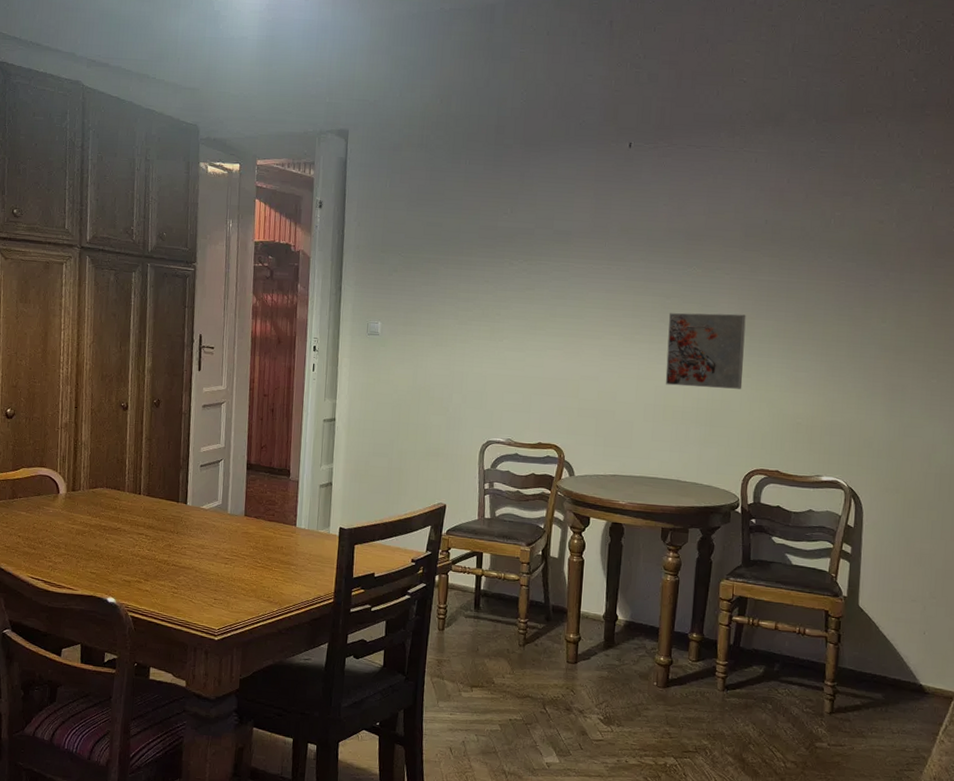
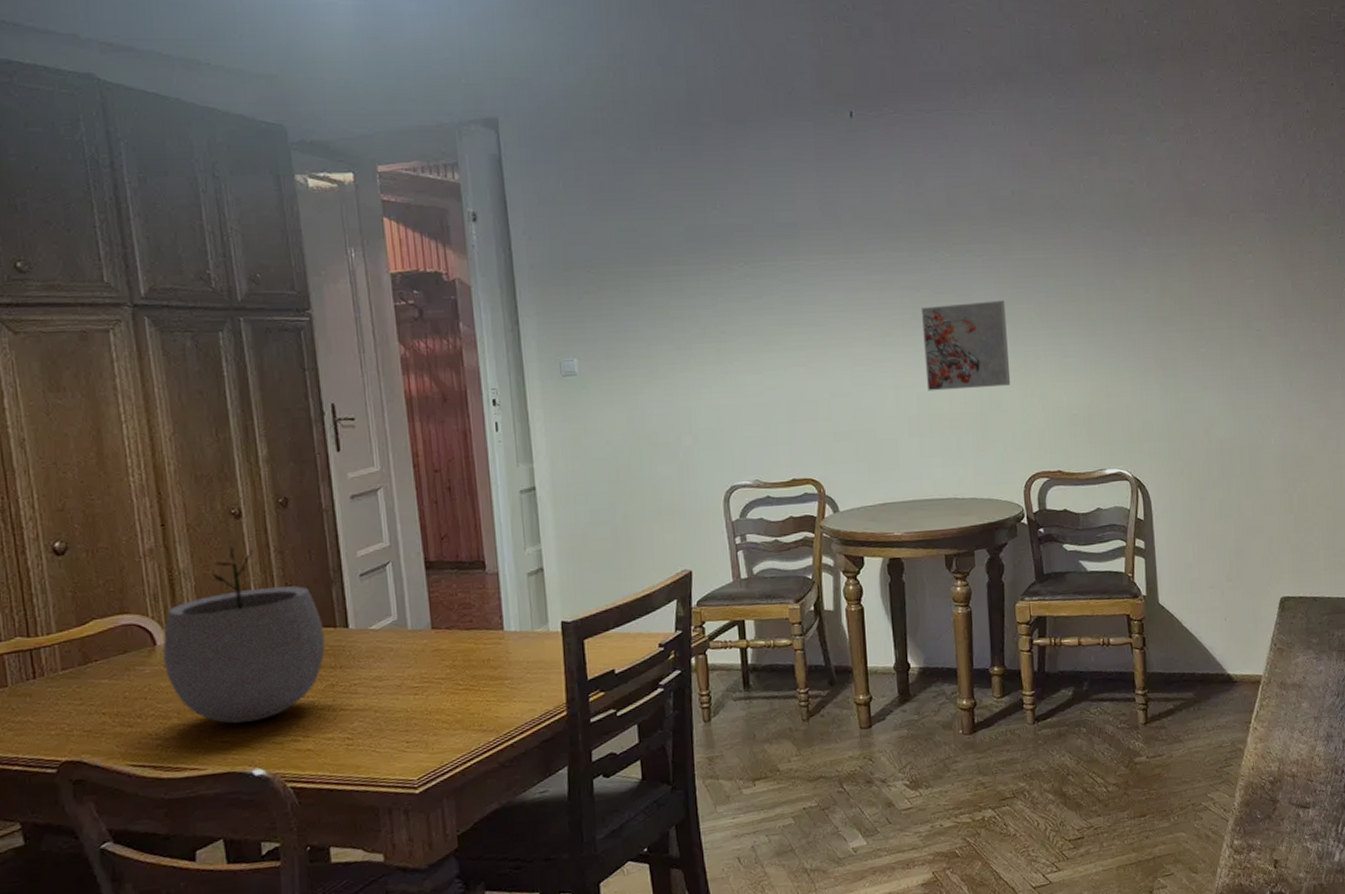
plant pot: none [62,429,170,562] -> present [163,546,325,724]

